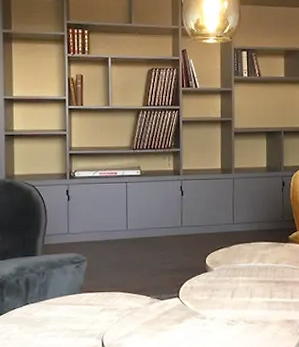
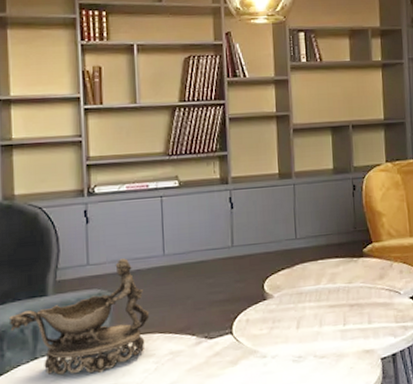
decorative bowl: none [9,230,114,320] -> present [10,258,150,375]

